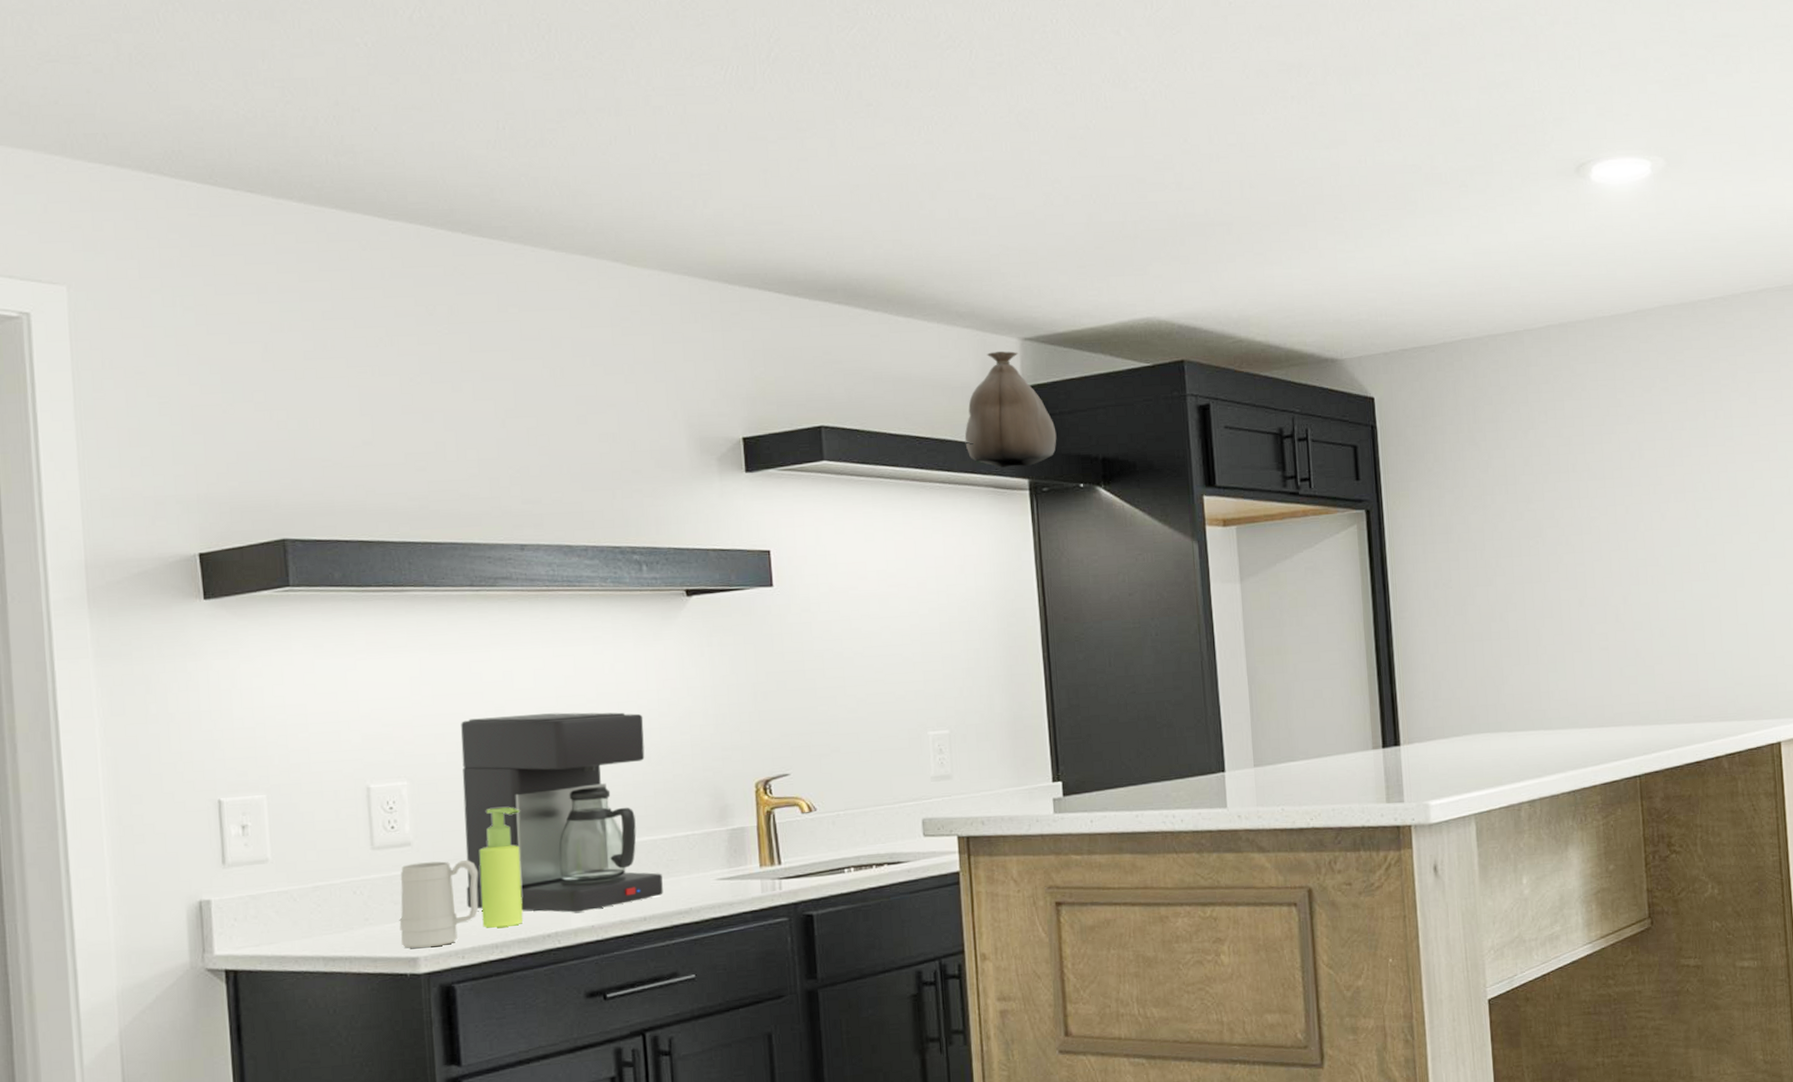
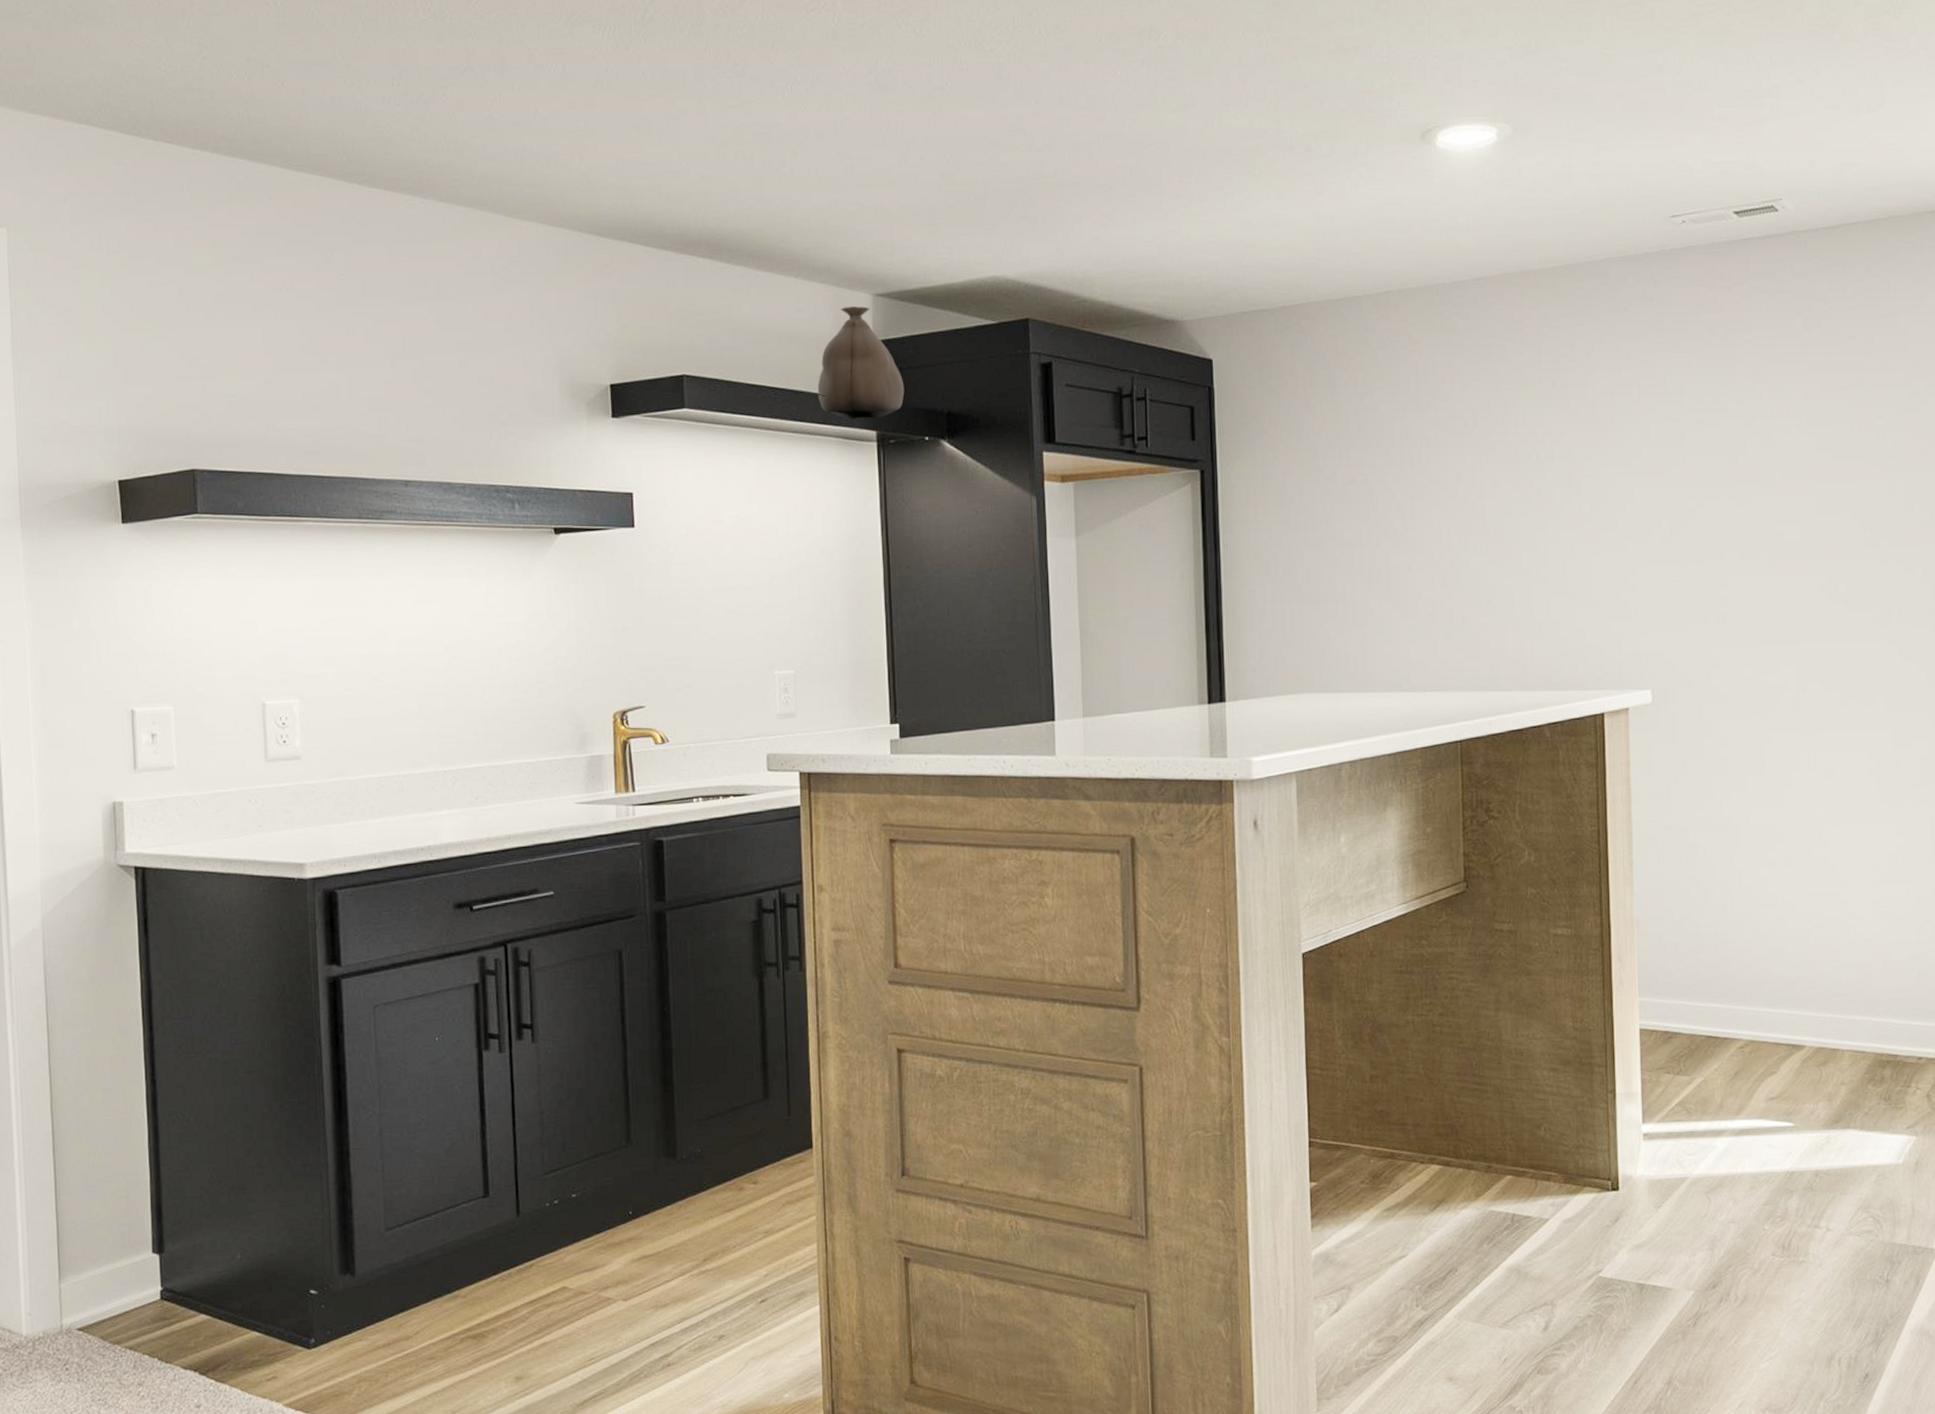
mug: present [399,859,479,949] -> none [289,774,361,855]
coffee maker: present [461,712,663,913] -> none [347,640,527,829]
soap dispenser: present [479,807,524,928] -> none [361,727,400,839]

